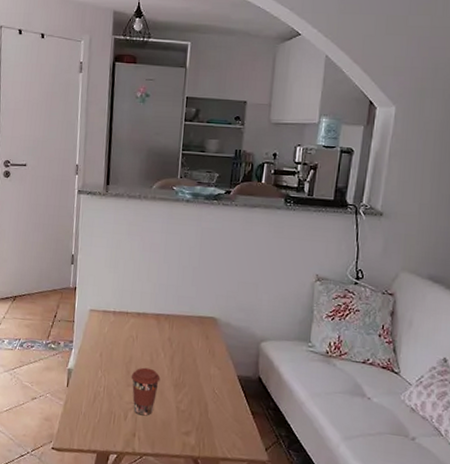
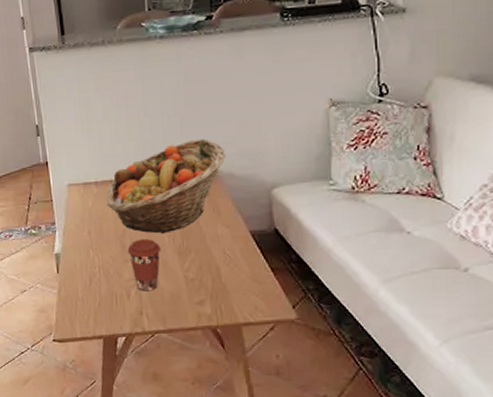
fruit basket: none [120,289,227,366] -> present [106,138,226,234]

